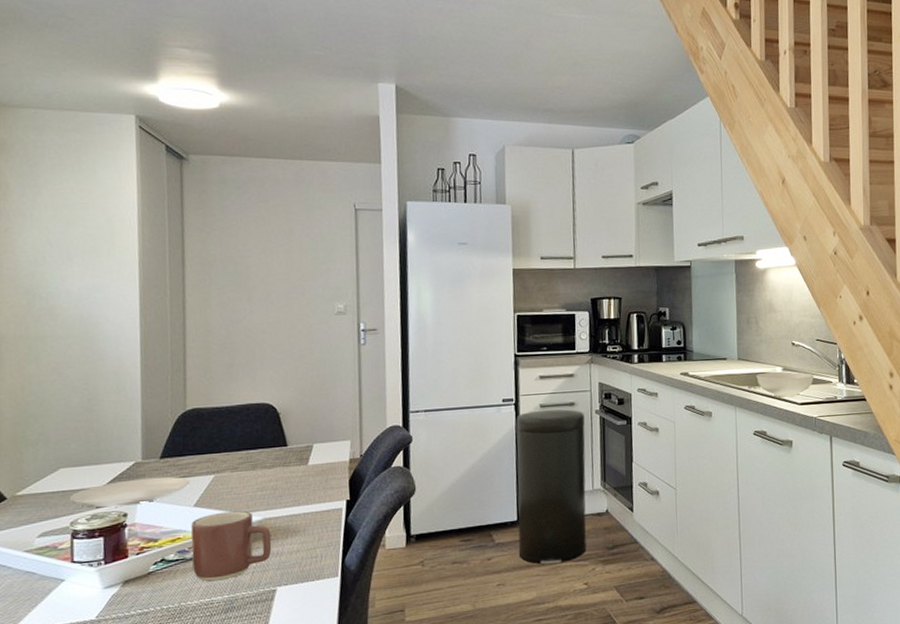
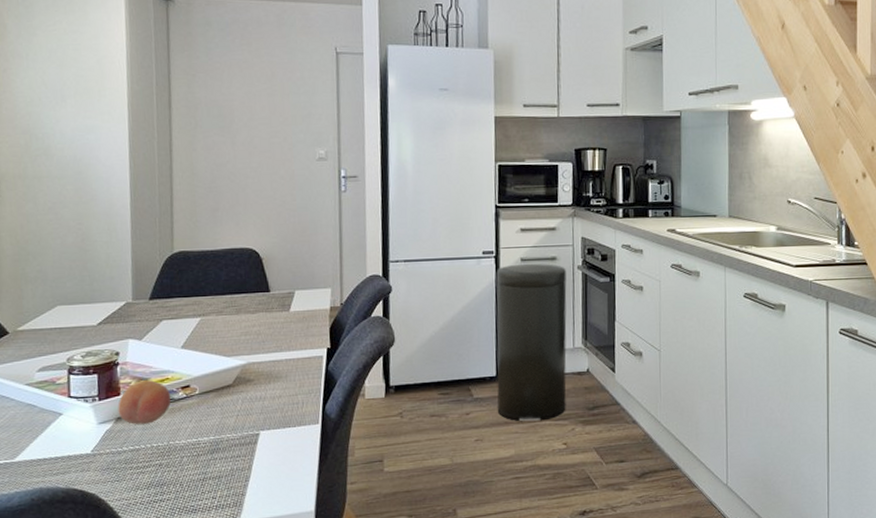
plate: present [70,476,190,508] -> none [66,317,177,346]
fruit: none [125,540,183,587] -> present [118,380,172,425]
mug: present [190,510,272,582] -> none [178,354,255,422]
bowl: present [756,372,814,398] -> none [748,231,811,259]

